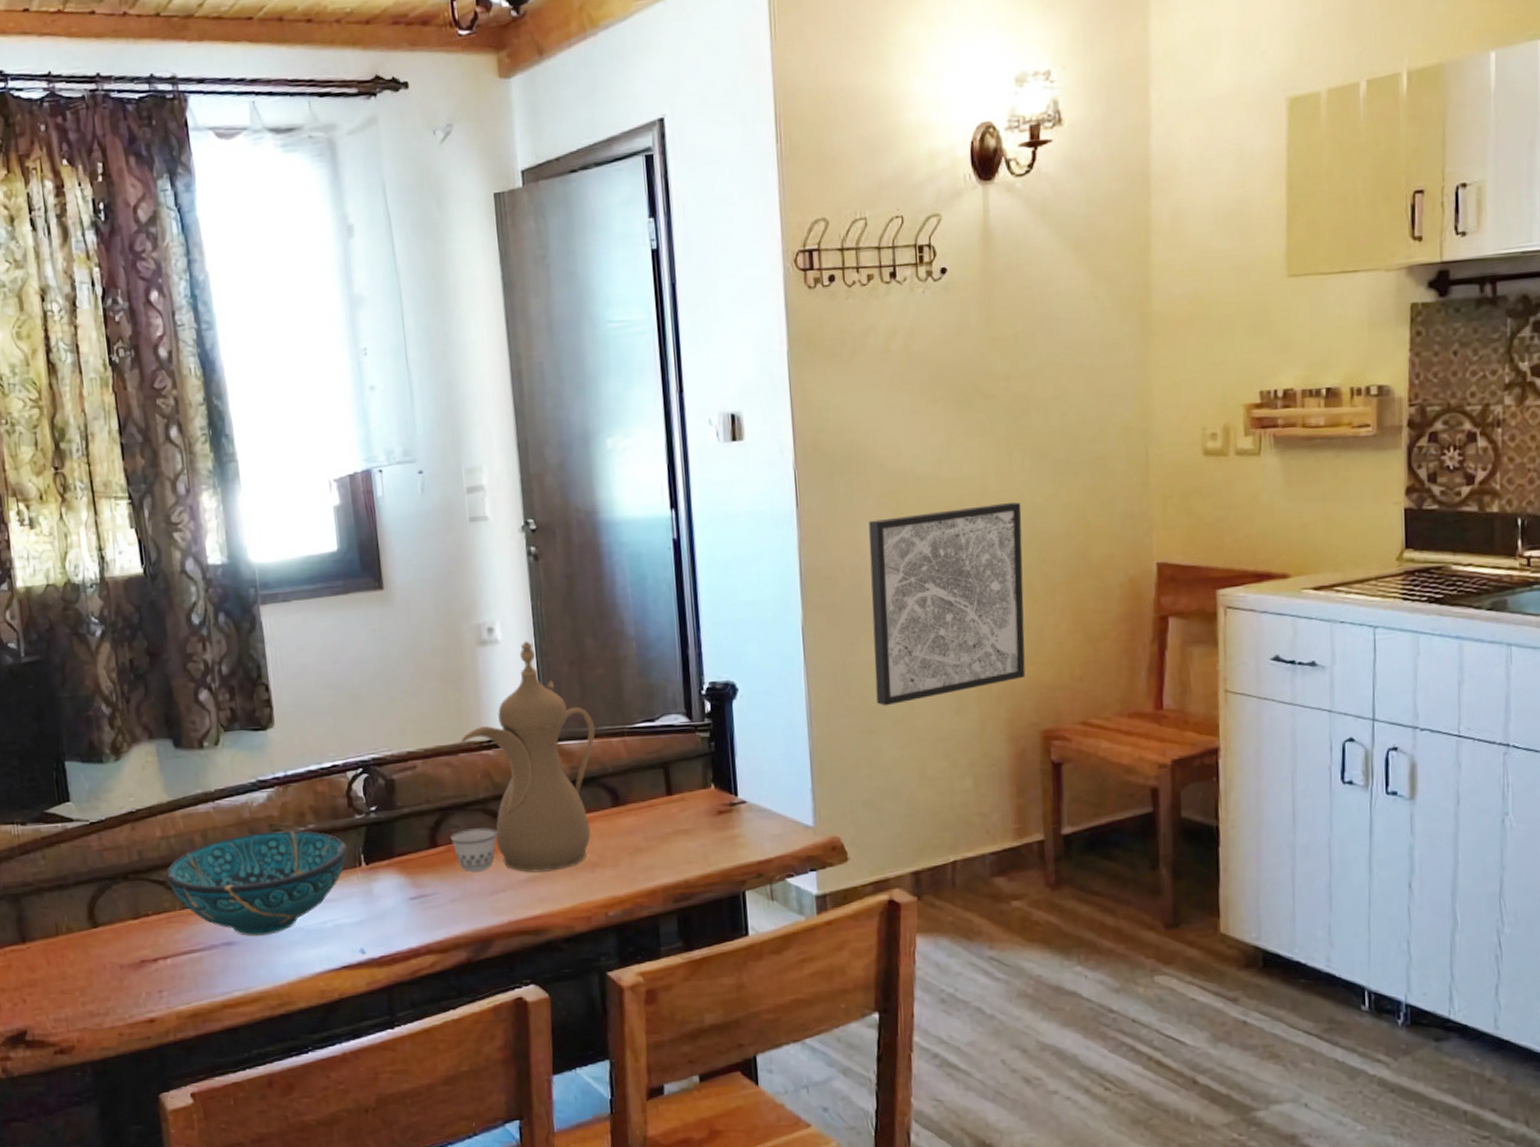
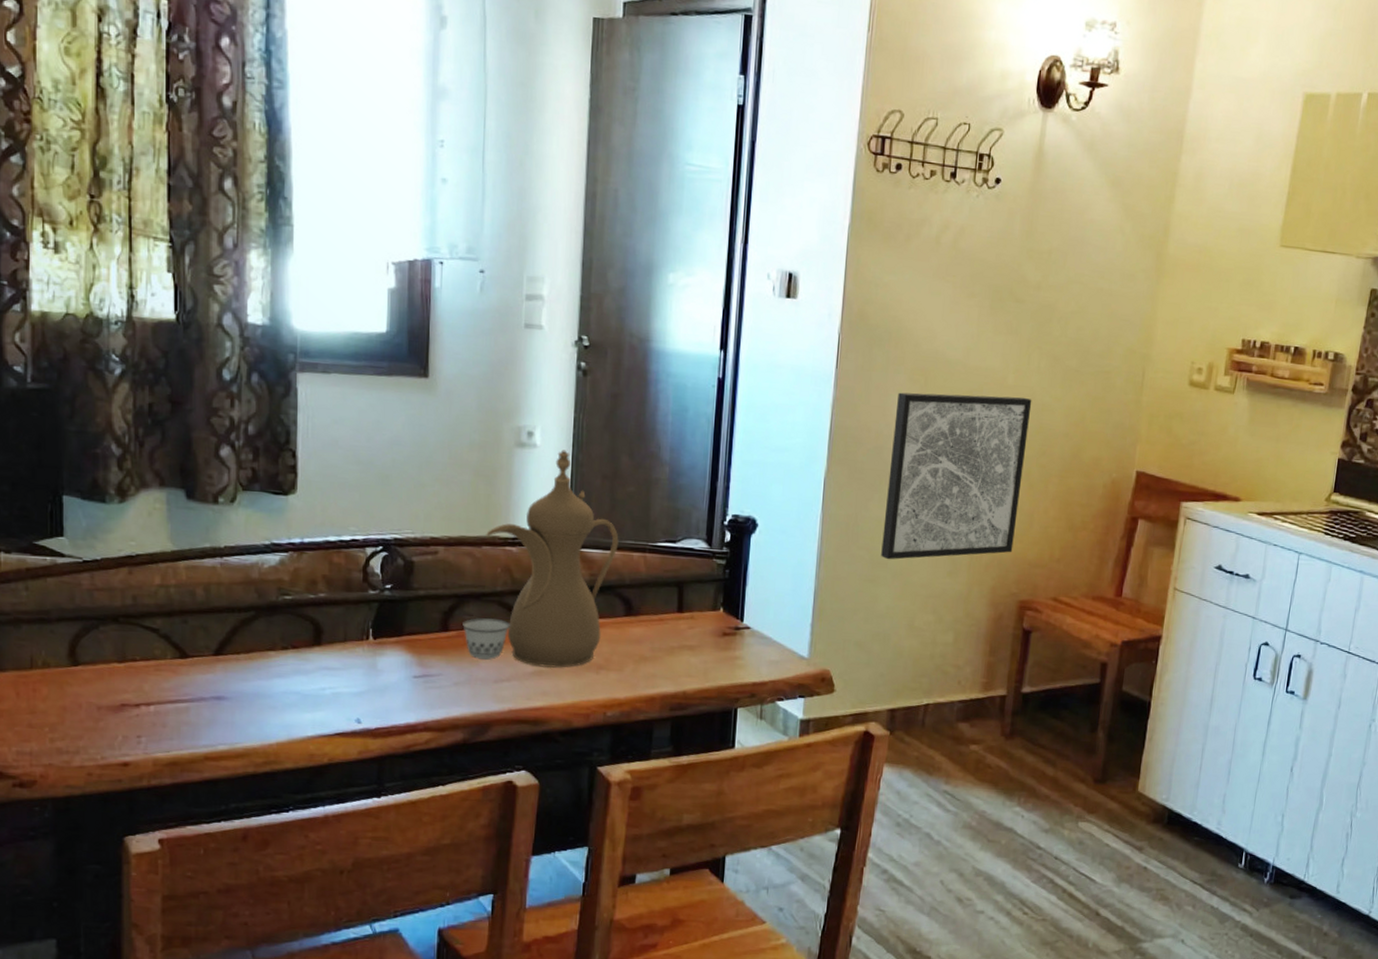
decorative bowl: present [166,830,347,937] -> none [161,594,356,695]

